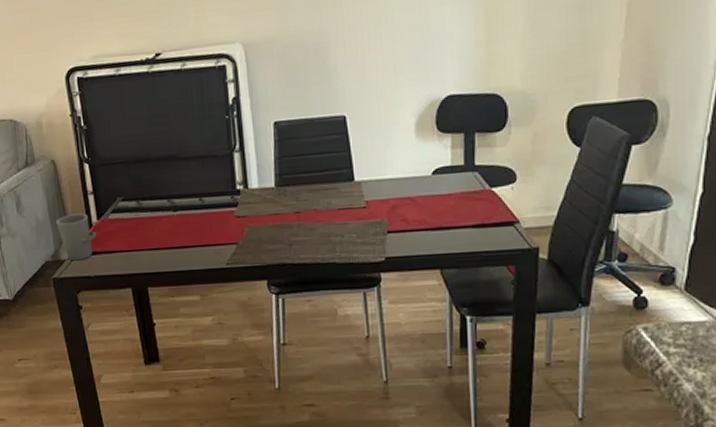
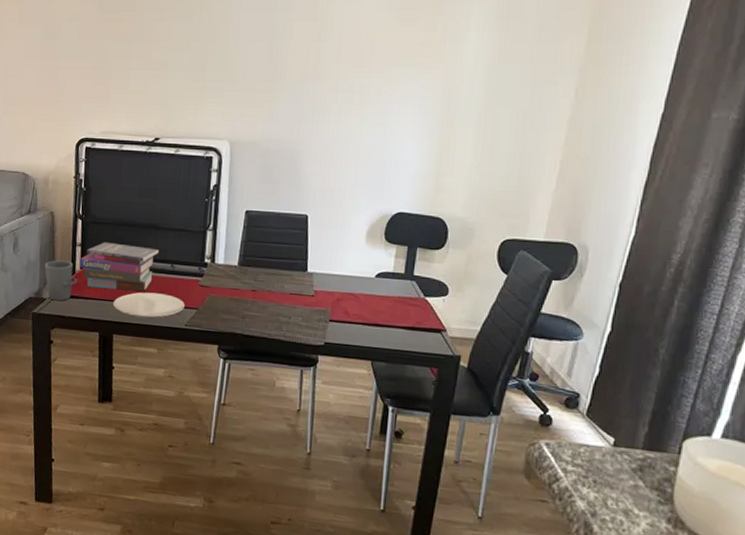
books: none [94,183,183,239] -> present [79,242,159,292]
plate: none [141,232,222,264] -> present [113,292,185,318]

